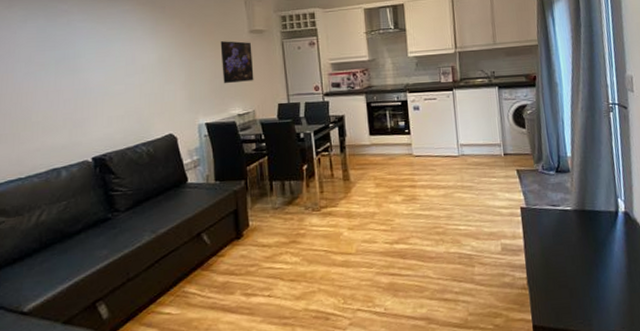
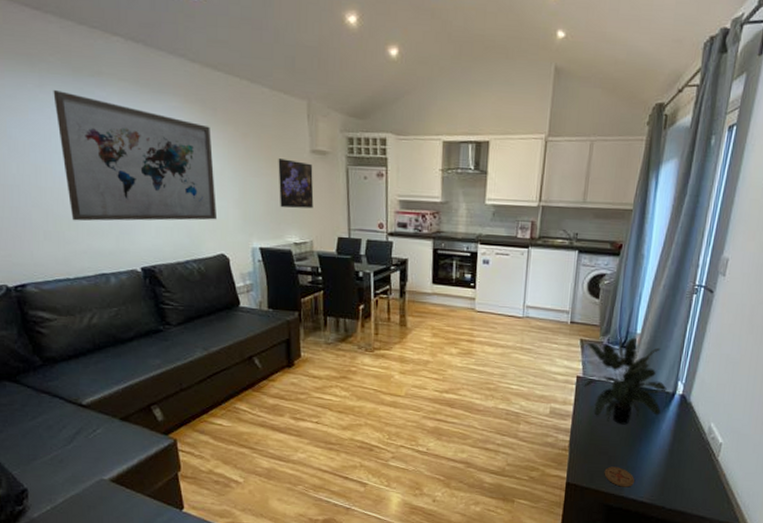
wall art: none [20,9,166,122] -> present [53,90,218,221]
potted plant: none [524,161,613,252] -> present [583,336,670,425]
coaster: none [568,299,602,322] -> present [604,466,634,488]

